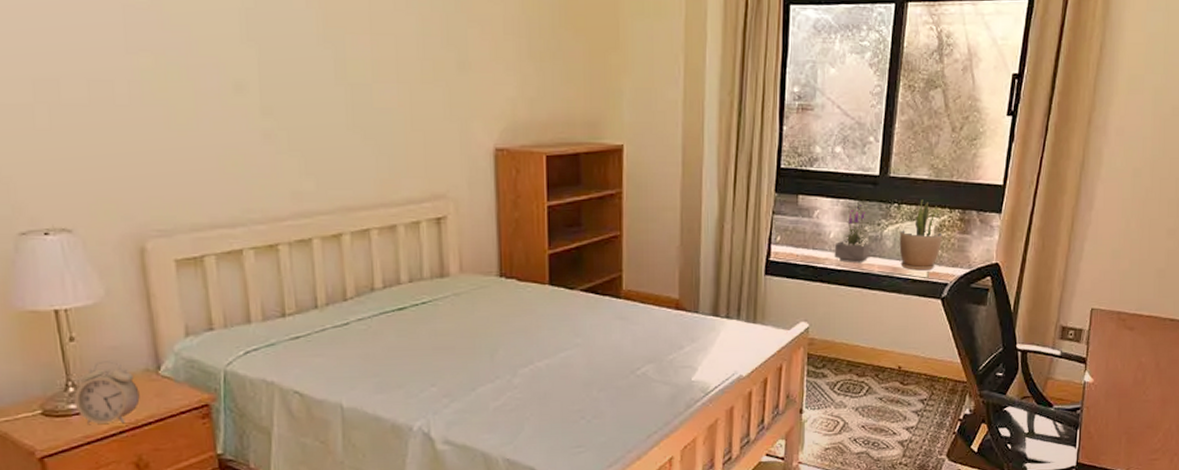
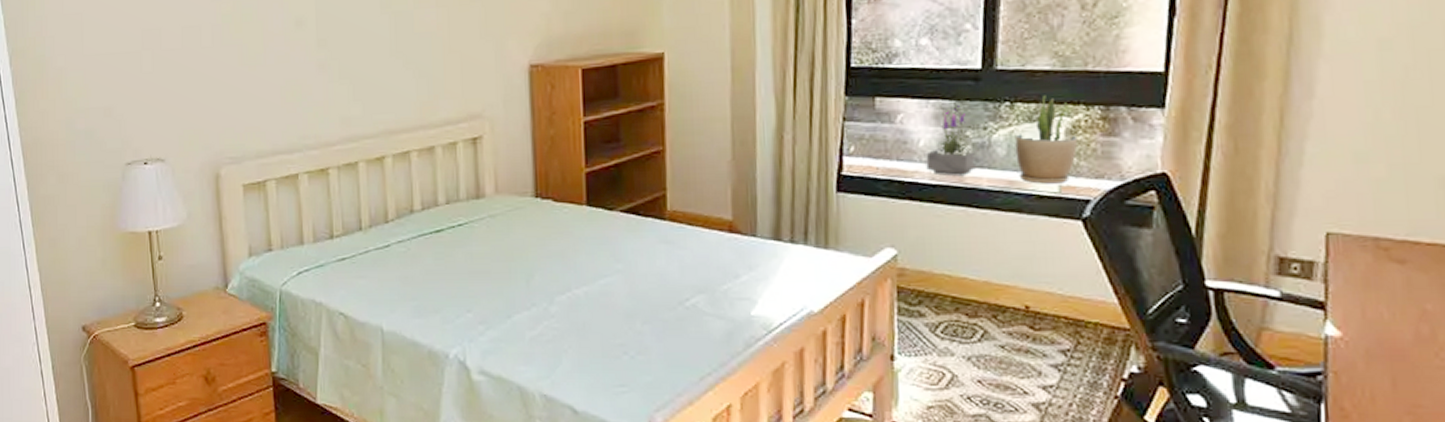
alarm clock: present [74,361,140,424] -> none [160,278,210,338]

